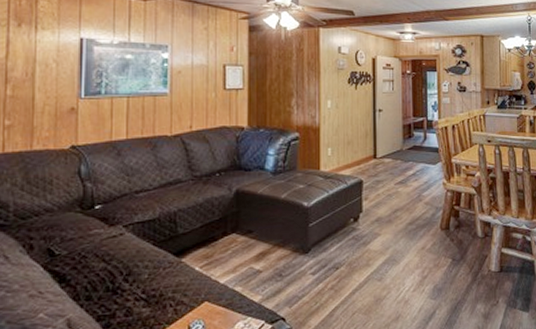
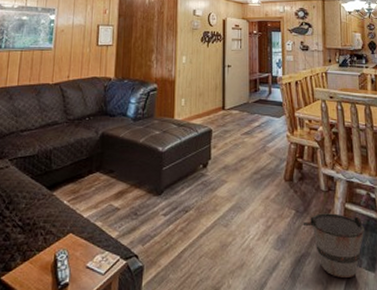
bucket: none [459,259,521,320] -> present [303,213,365,277]

